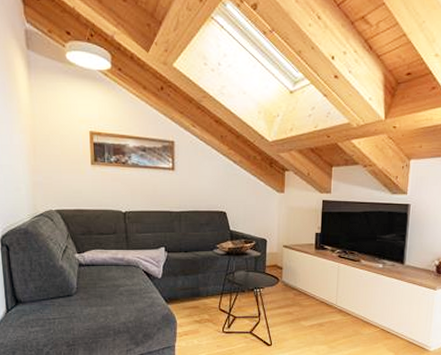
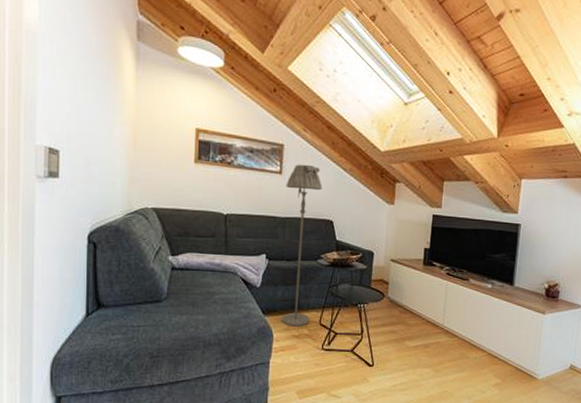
floor lamp: none [179,159,214,313] -> present [282,164,323,327]

